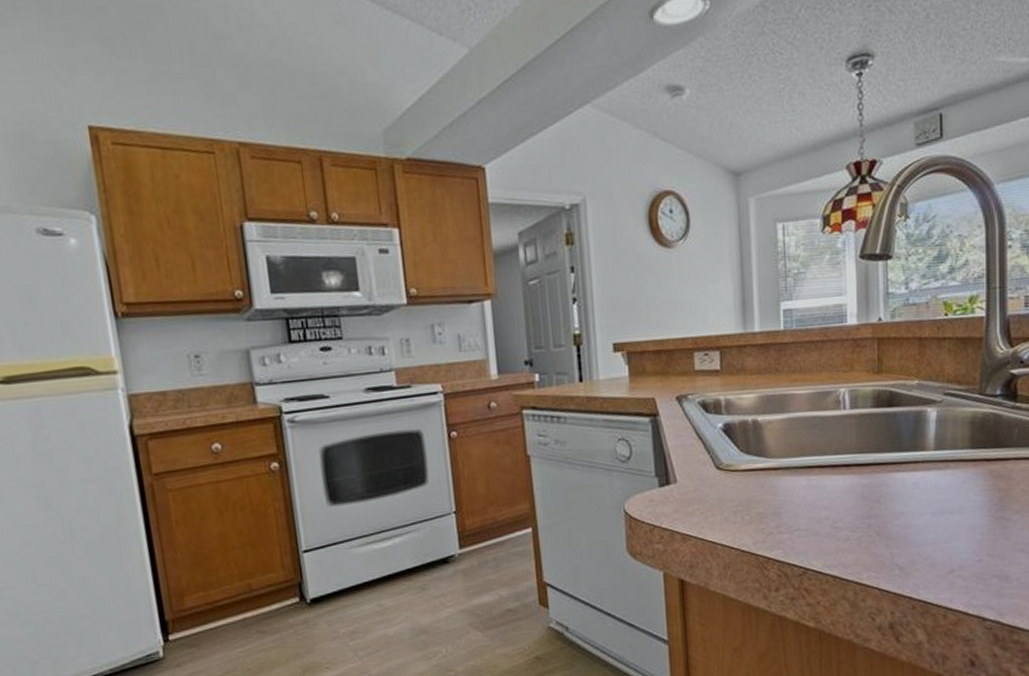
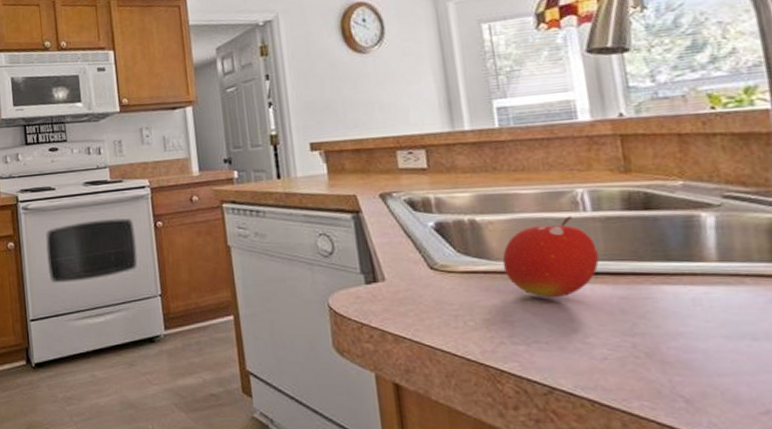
fruit: none [776,414,851,490] -> present [502,216,599,298]

